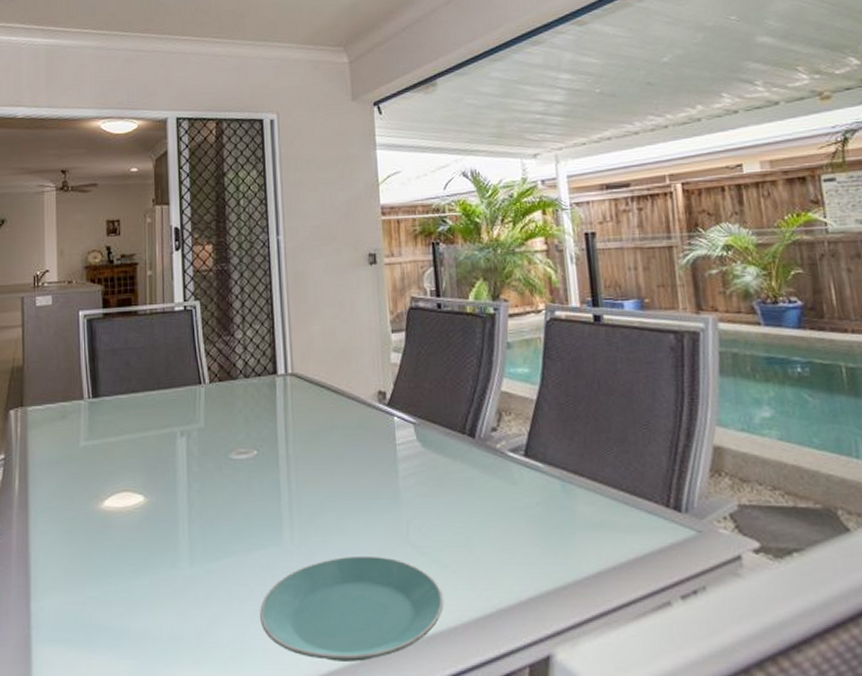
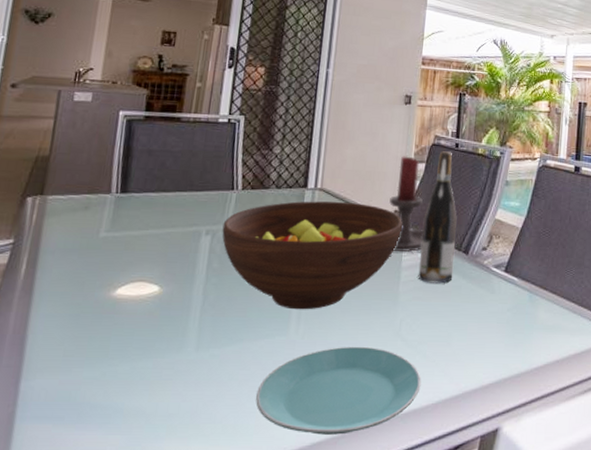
fruit bowl: none [196,386,390,515] -> present [222,201,402,310]
candle holder: none [371,325,418,440] -> present [389,156,424,252]
wine bottle: none [413,314,461,476] -> present [418,151,457,284]

